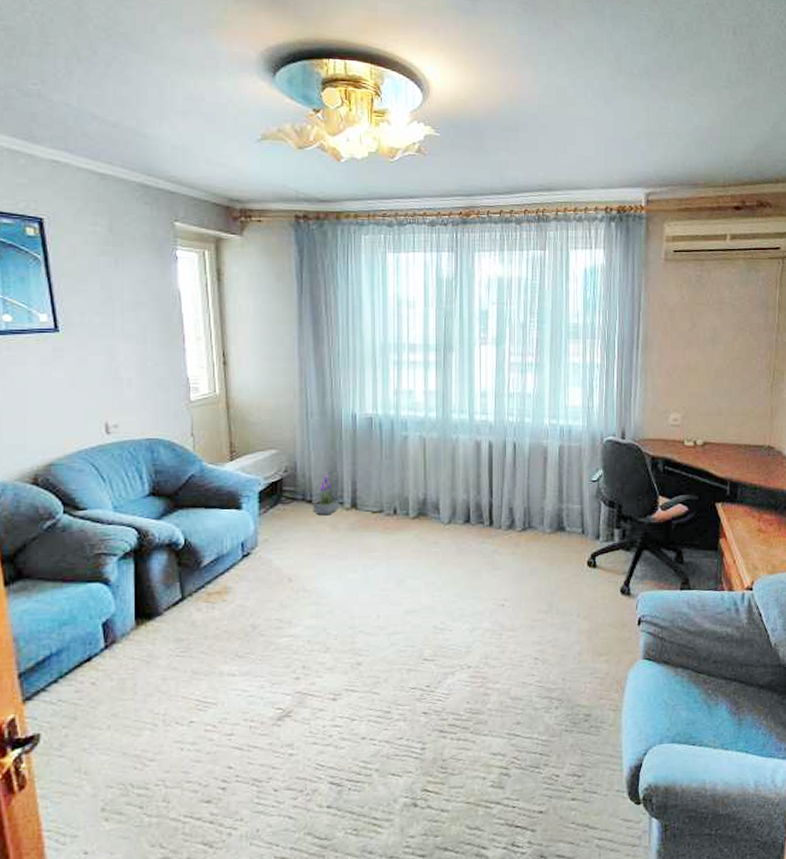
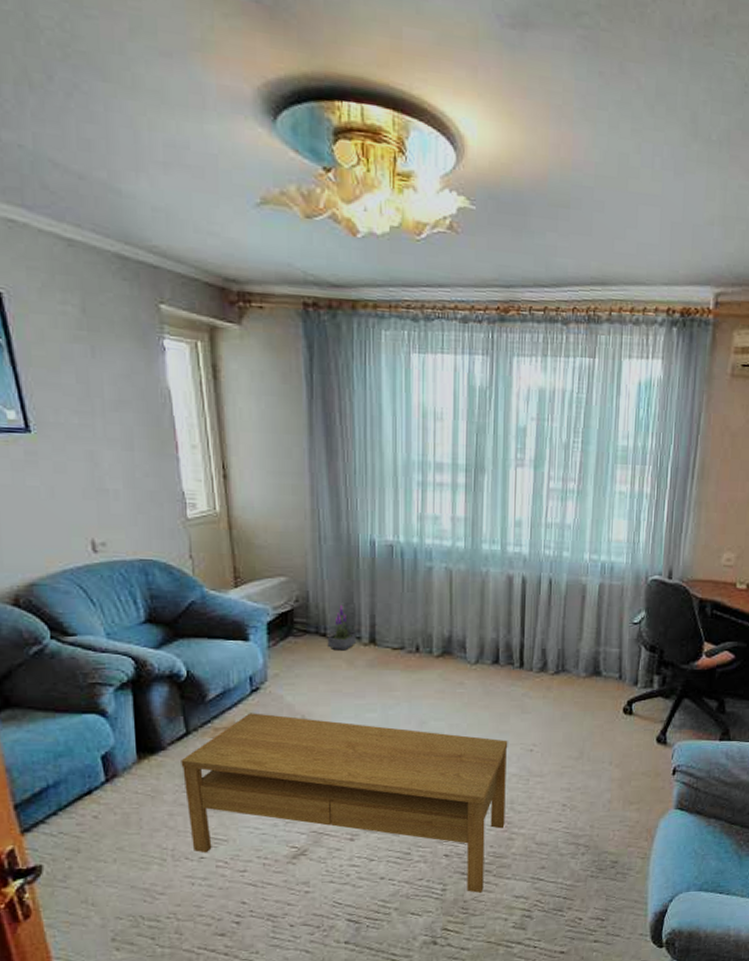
coffee table: none [176,577,481,751] -> present [181,713,508,893]

